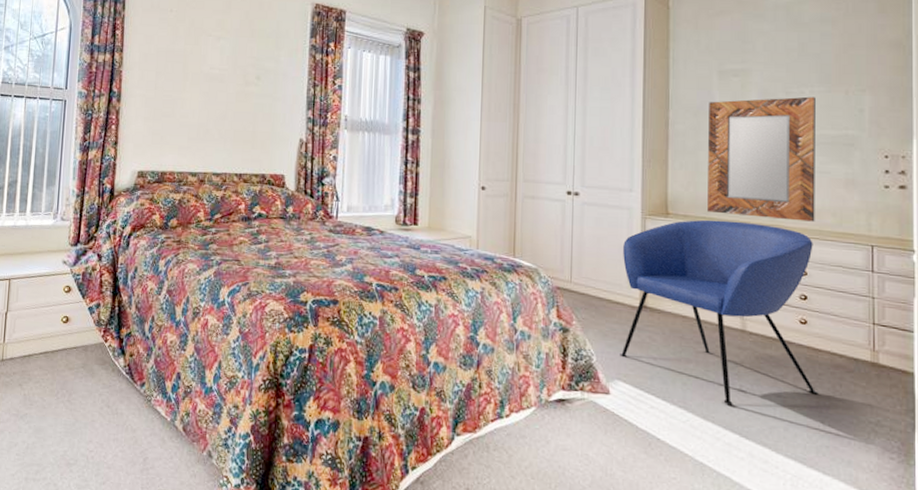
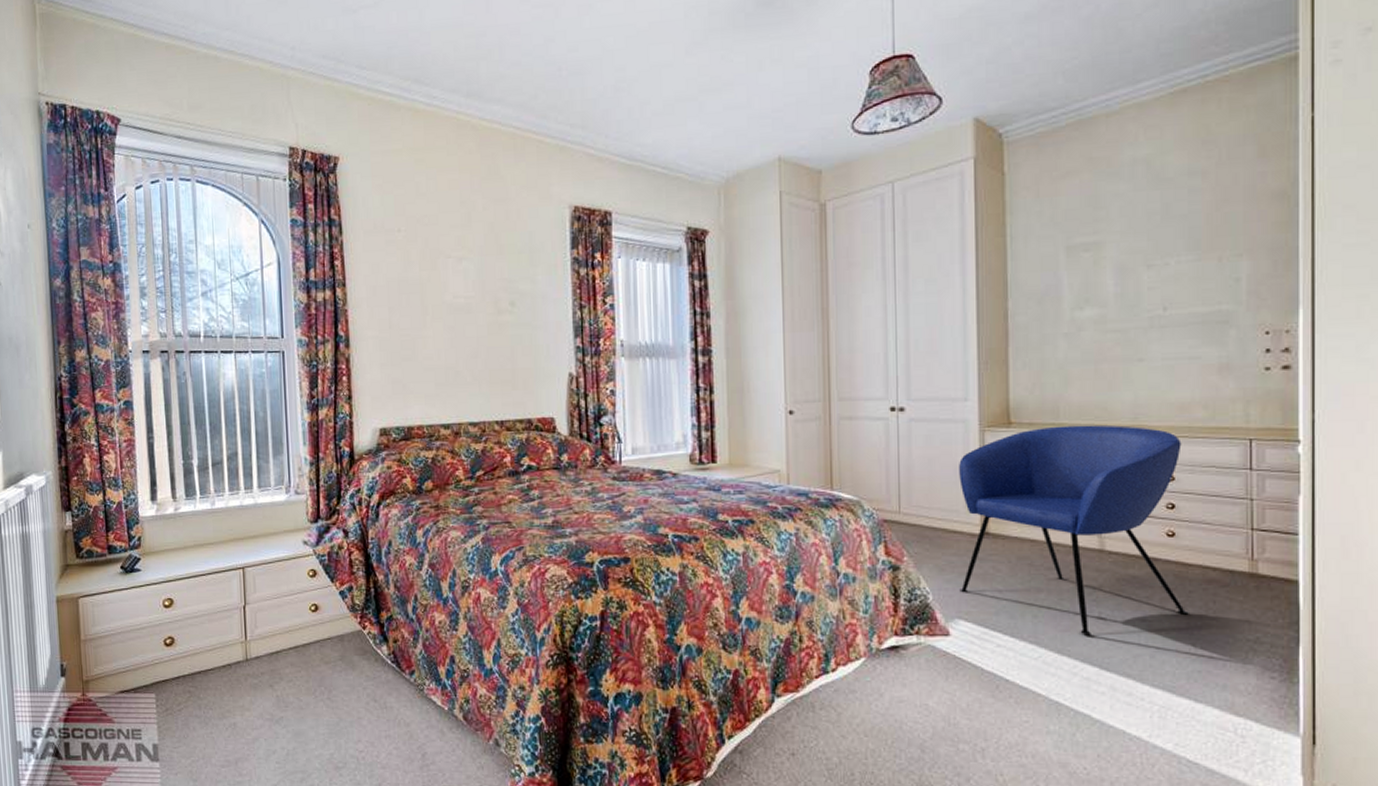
home mirror: present [707,96,816,222] -> none [1055,268,1183,418]

